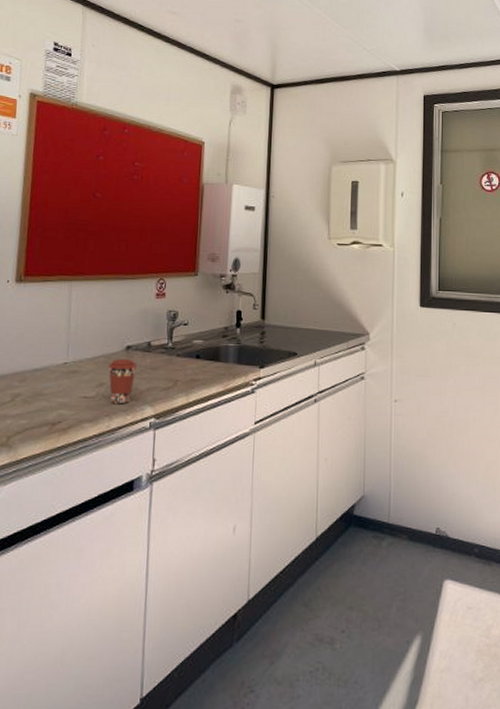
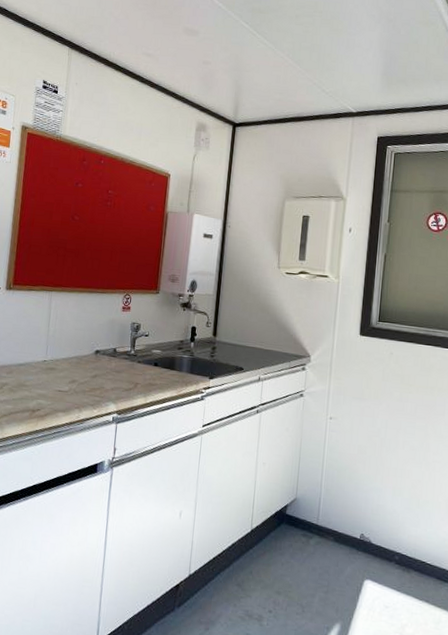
coffee cup: present [108,358,138,405] -> none [79,361,104,400]

